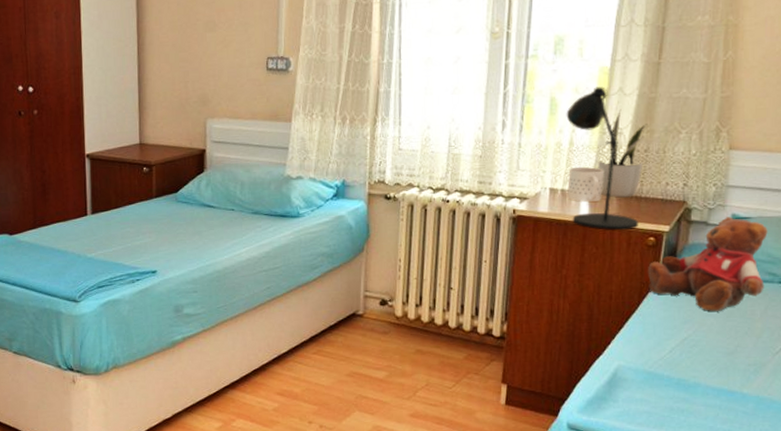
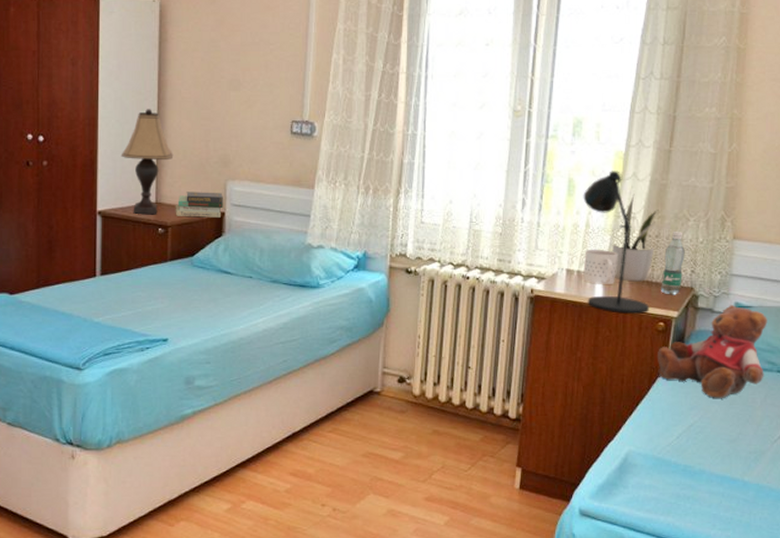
lamp: none [105,55,155,156] -> present [121,109,174,215]
books: none [158,130,204,156] -> present [175,192,223,218]
bottle: none [651,145,678,210] -> present [661,232,686,295]

